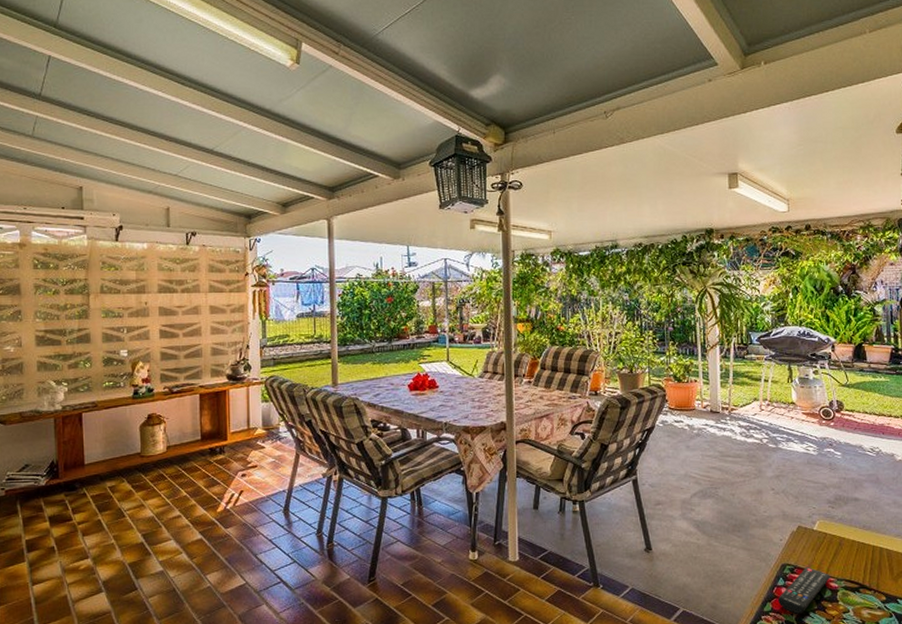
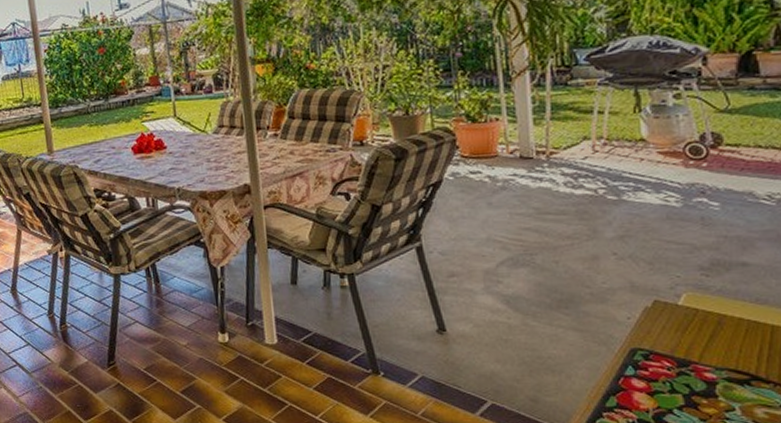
remote control: present [778,567,831,614] -> none [627,353,706,411]

